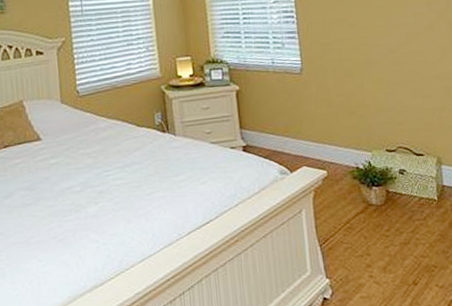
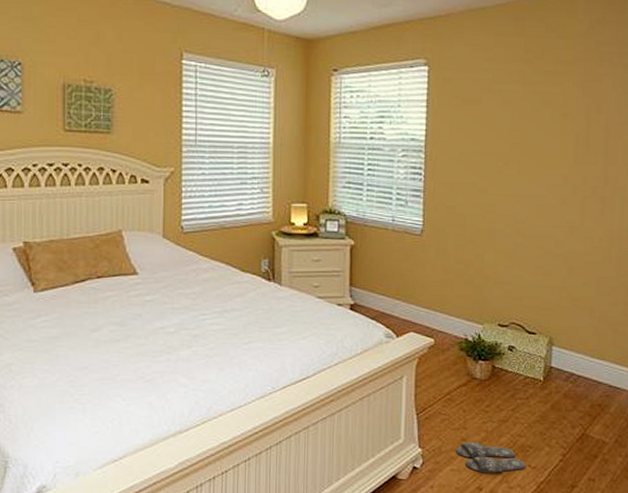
slippers: none [363,266,434,298] -> present [456,442,526,473]

